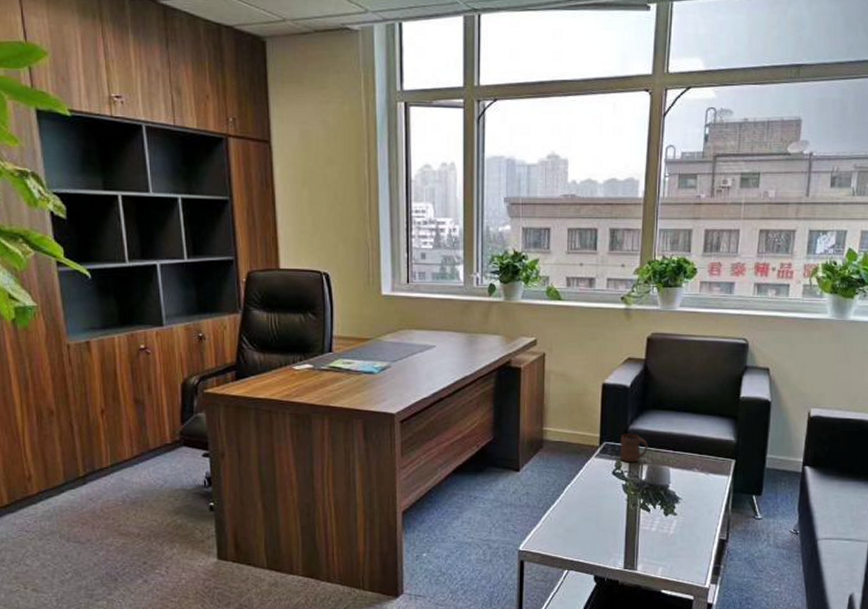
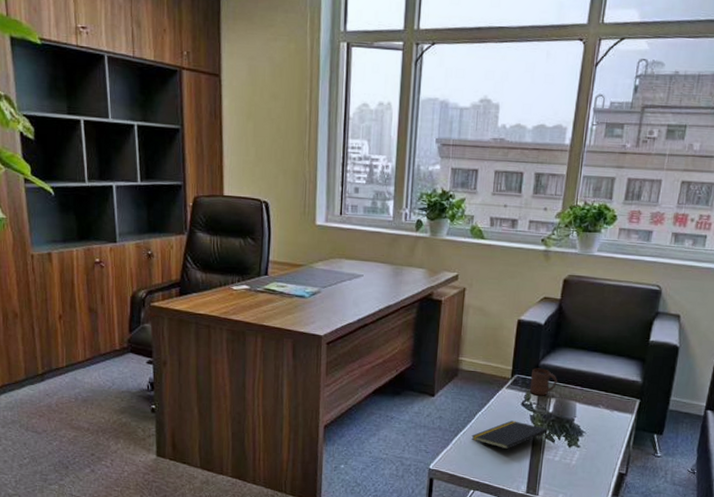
notepad: none [562,491,642,523] -> present [471,420,548,450]

